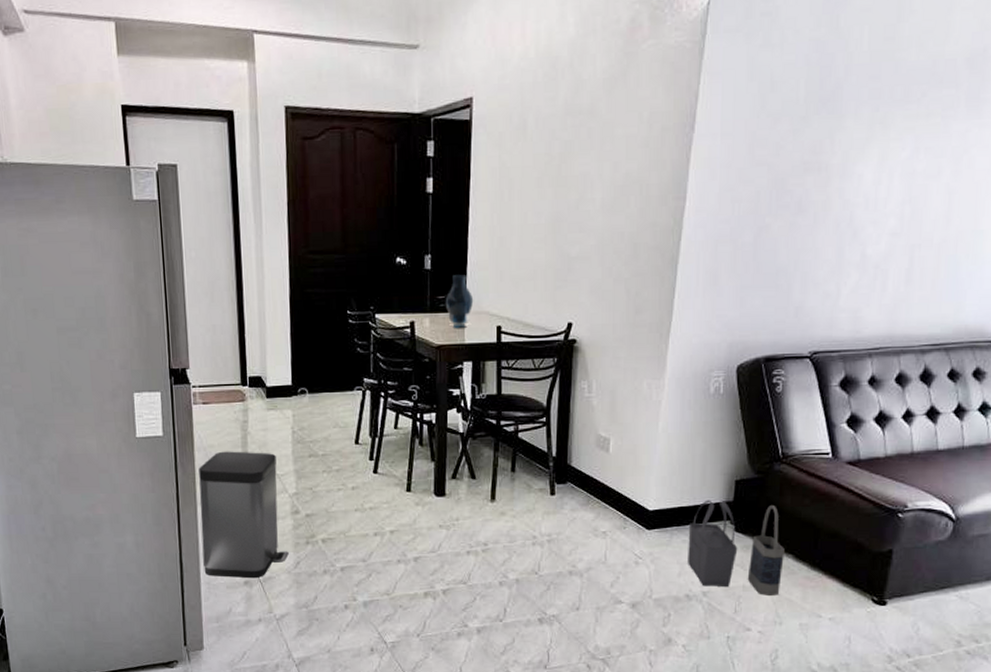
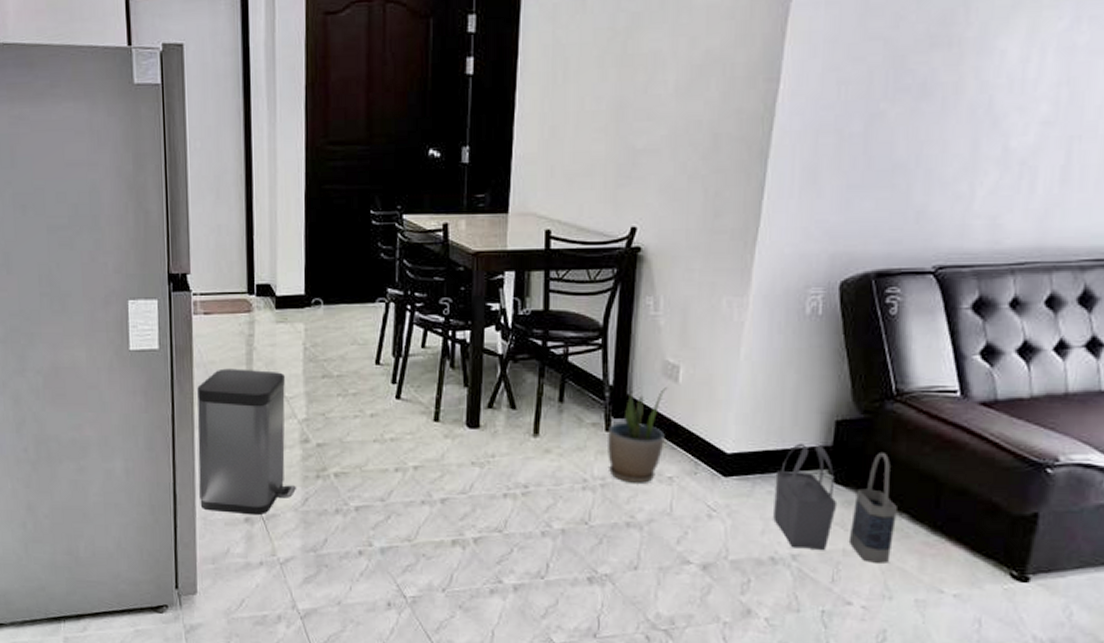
vase: present [445,275,474,328] -> none [485,170,519,232]
potted plant: none [551,457,601,538] -> present [606,387,668,483]

